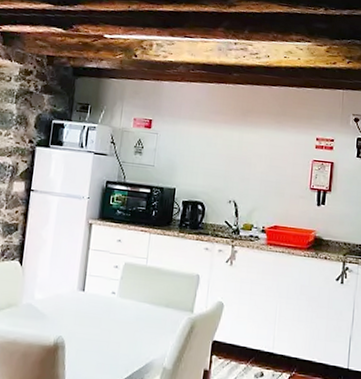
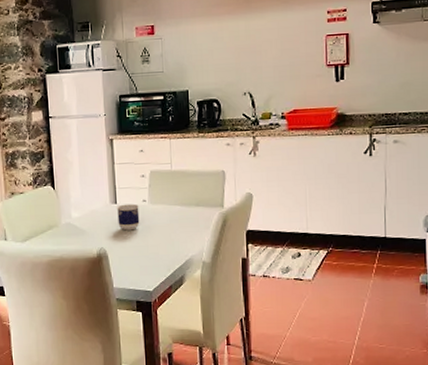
cup: none [82,293,107,323] -> present [116,203,140,231]

